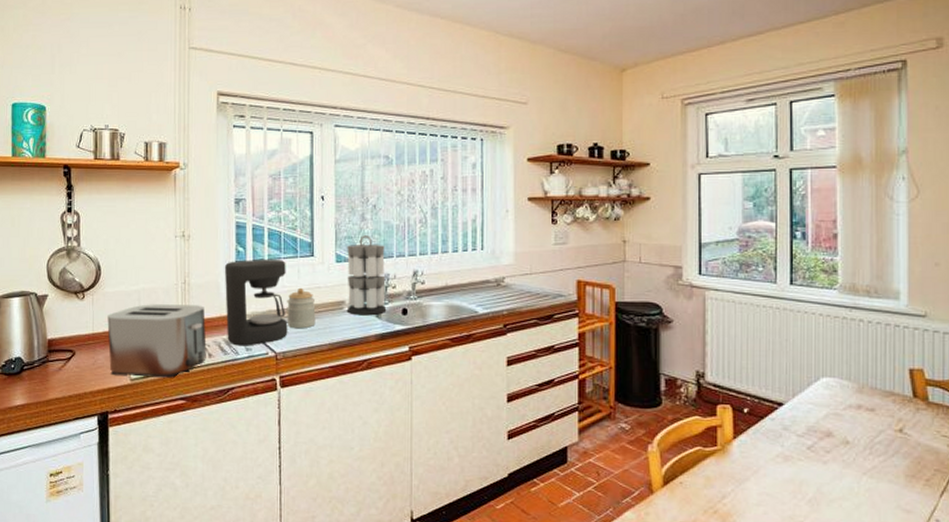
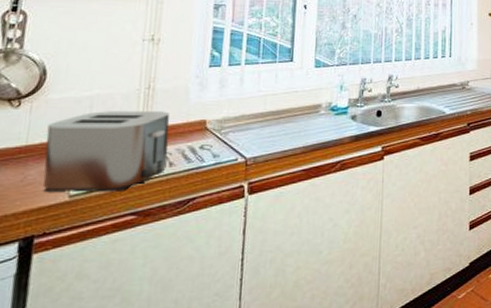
coffee maker: present [224,259,288,346] -> none [192,63,264,153]
jar: present [287,287,316,329] -> none [260,92,292,133]
spice rack: present [346,235,387,316] -> none [323,42,363,118]

